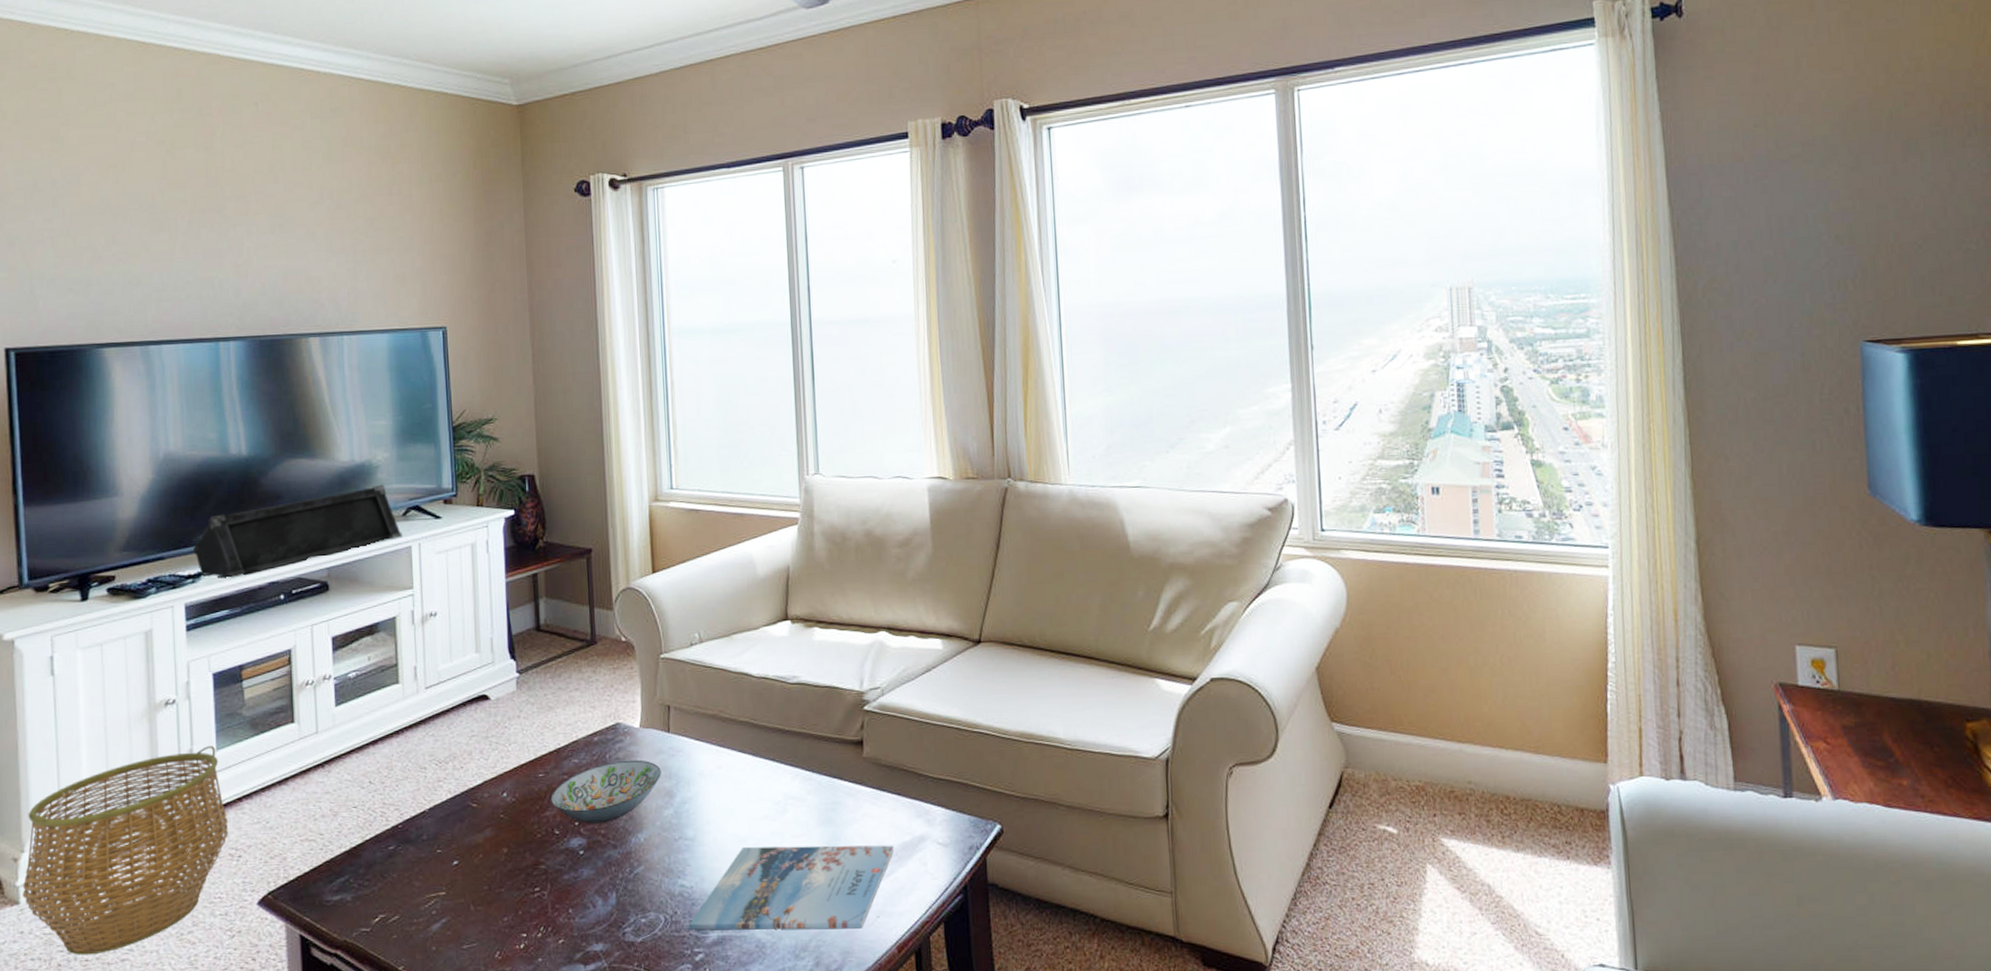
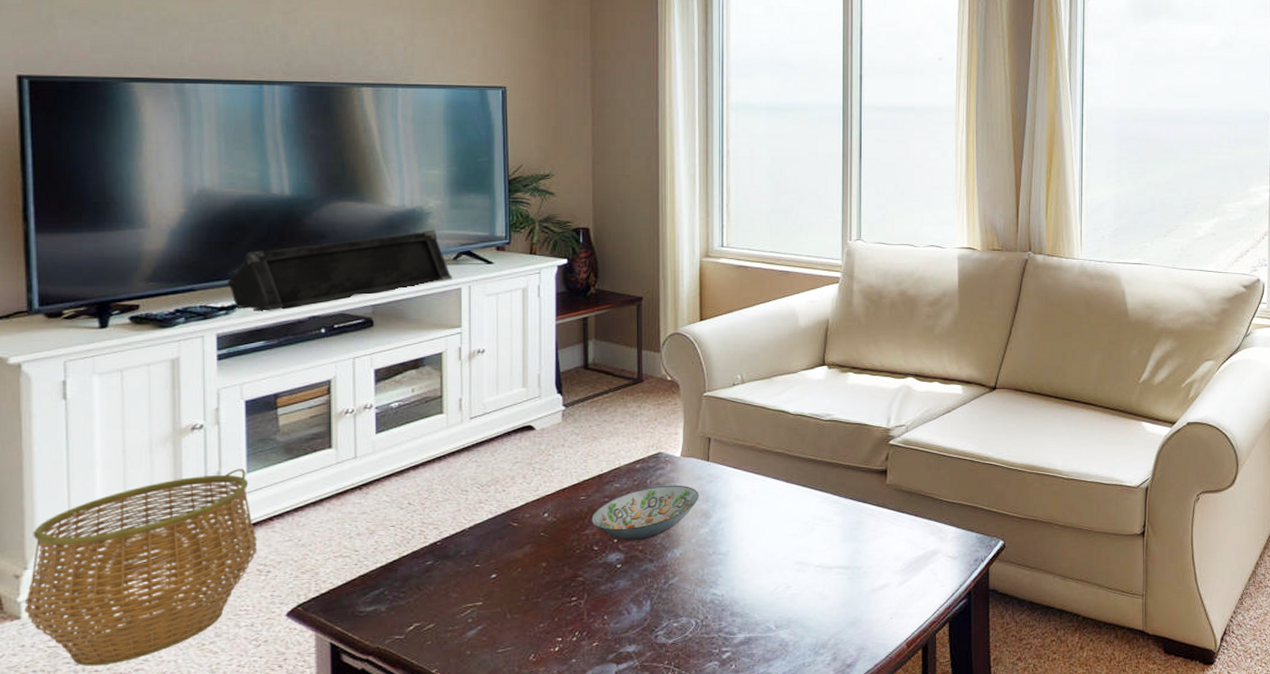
magazine: present [689,845,895,930] -> none [719,558,909,632]

